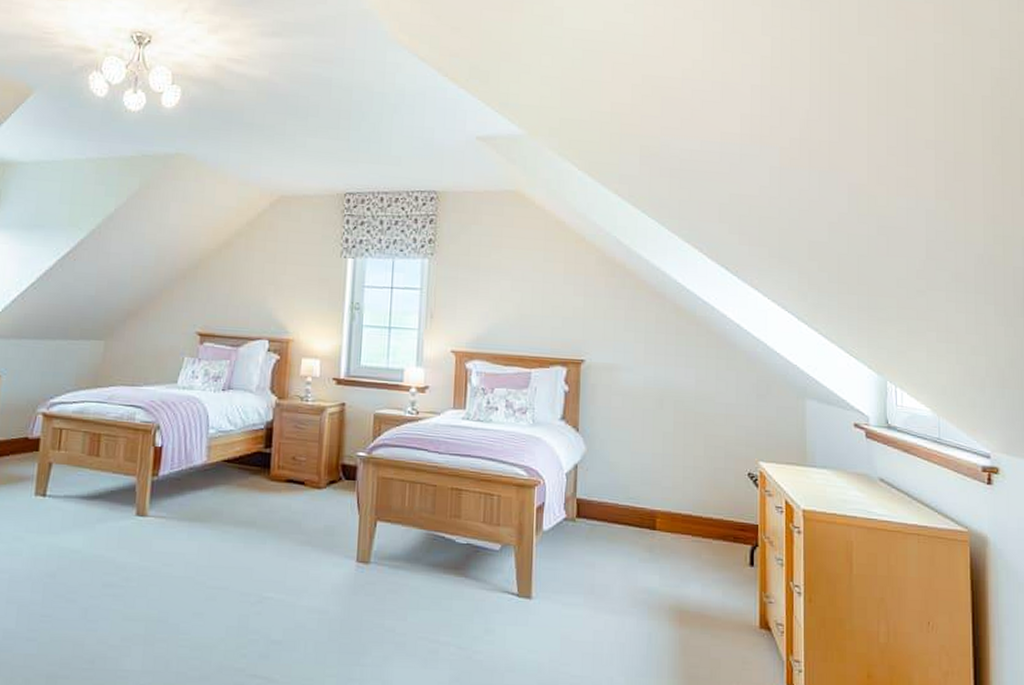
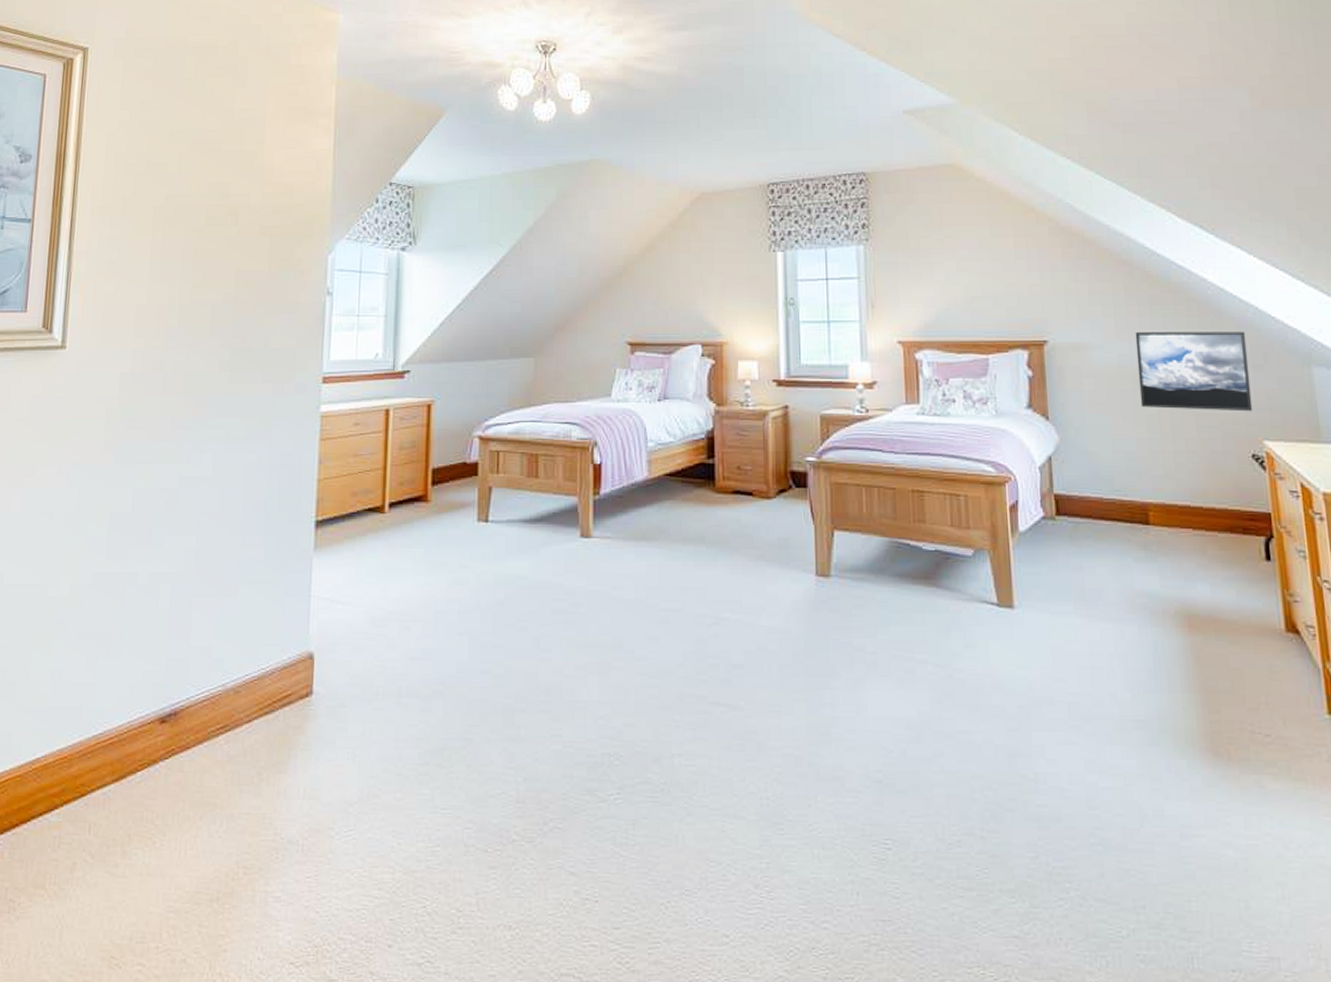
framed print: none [659,358,754,435] -> present [1135,332,1253,412]

